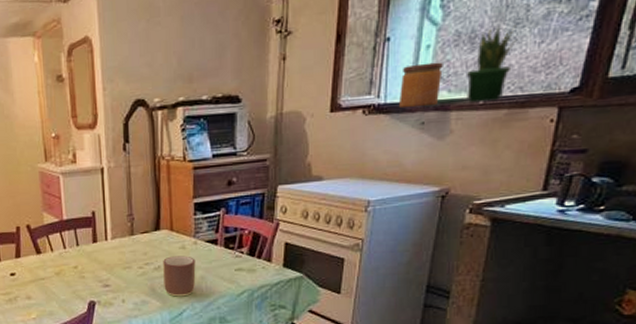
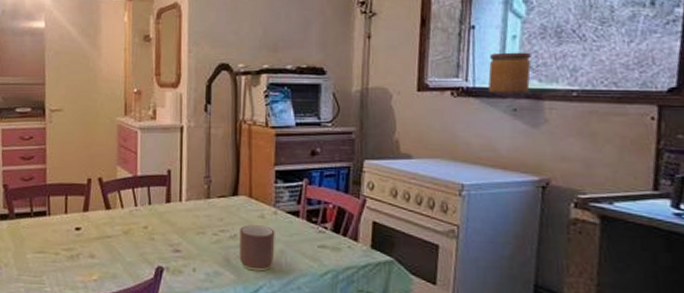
planter: present [467,25,518,103] -> none [557,23,606,94]

